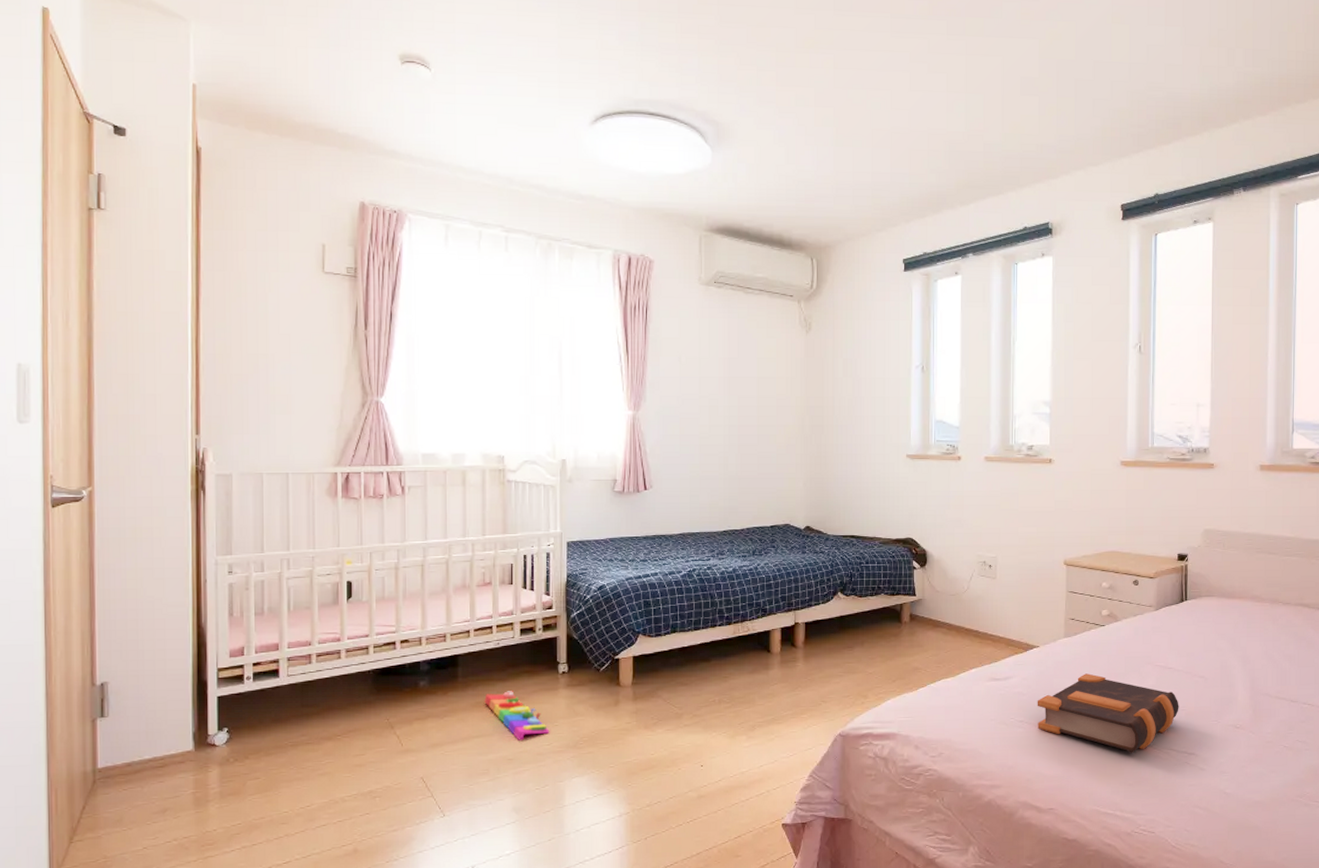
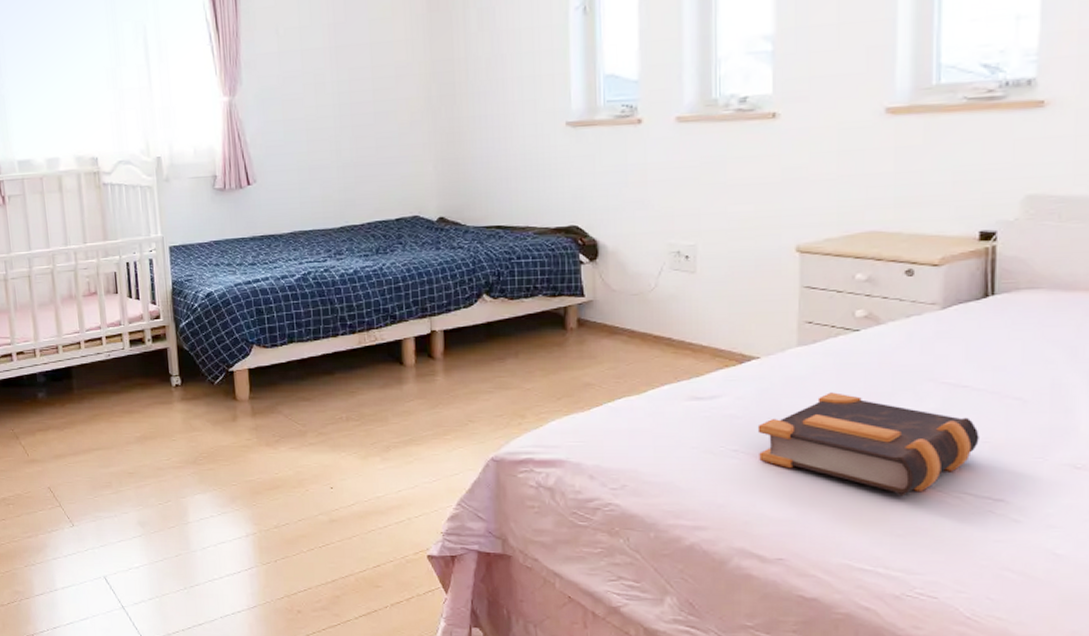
knob puzzle: present [484,691,550,740] -> none [100,404,168,454]

